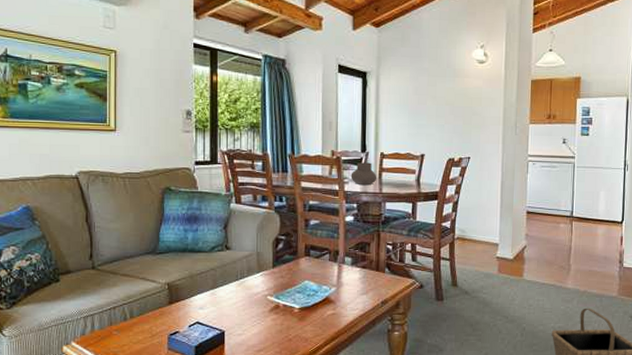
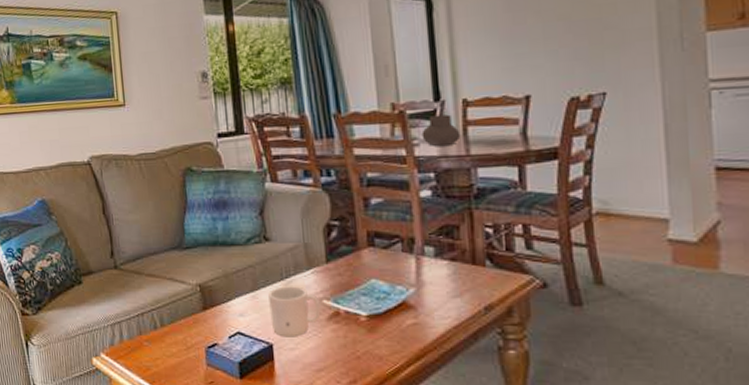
mug: none [225,285,265,325] -> present [268,286,321,337]

